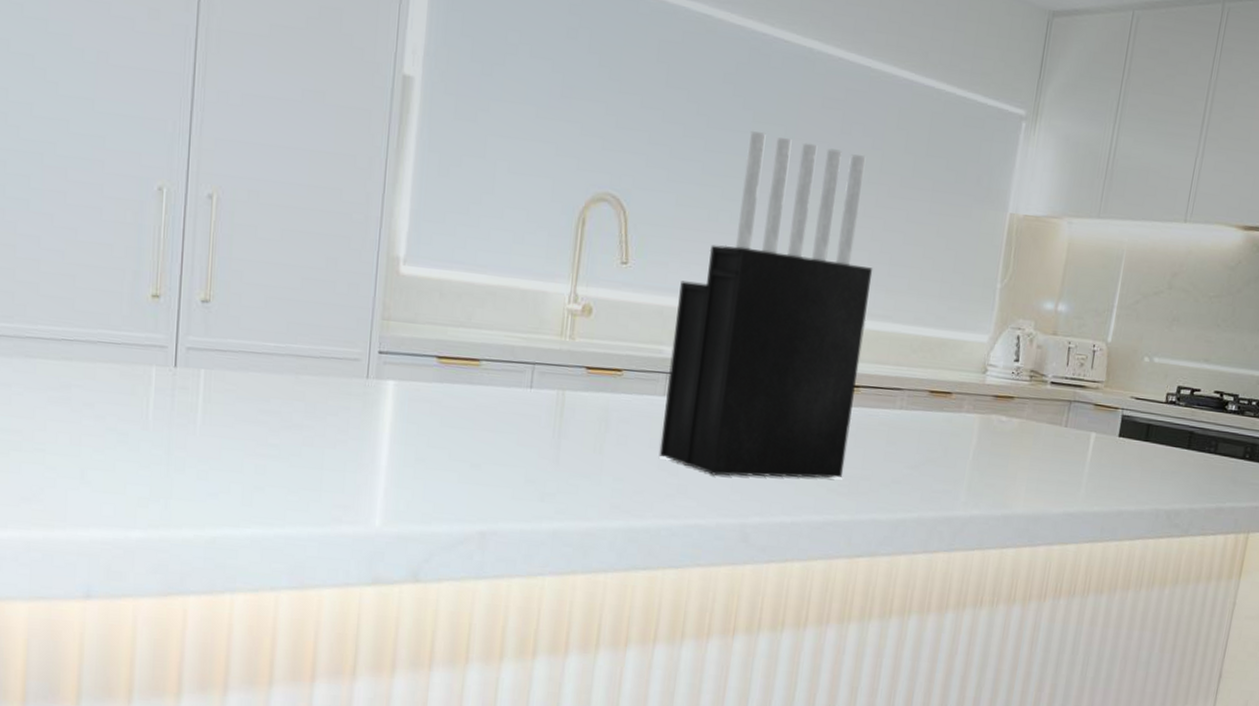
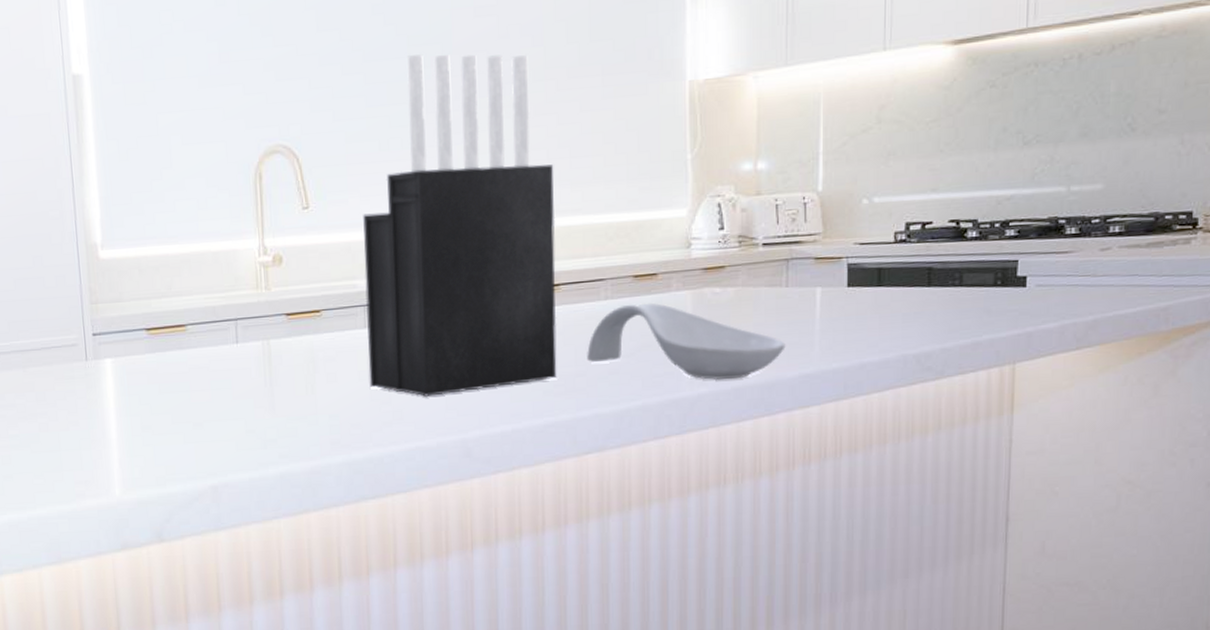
spoon rest: none [873,417,1056,507] -> present [587,302,786,380]

